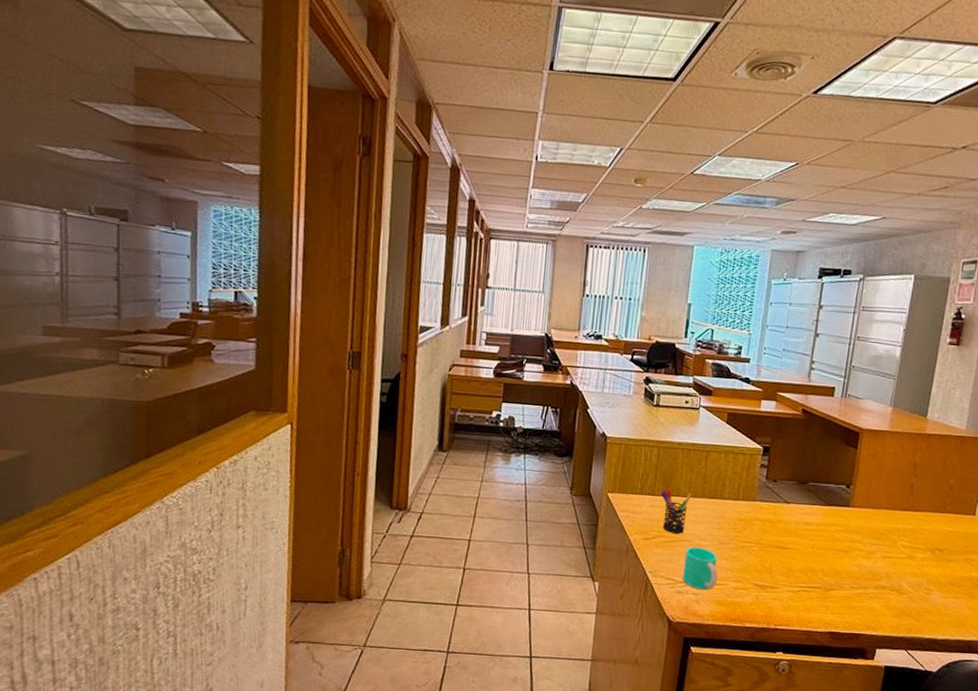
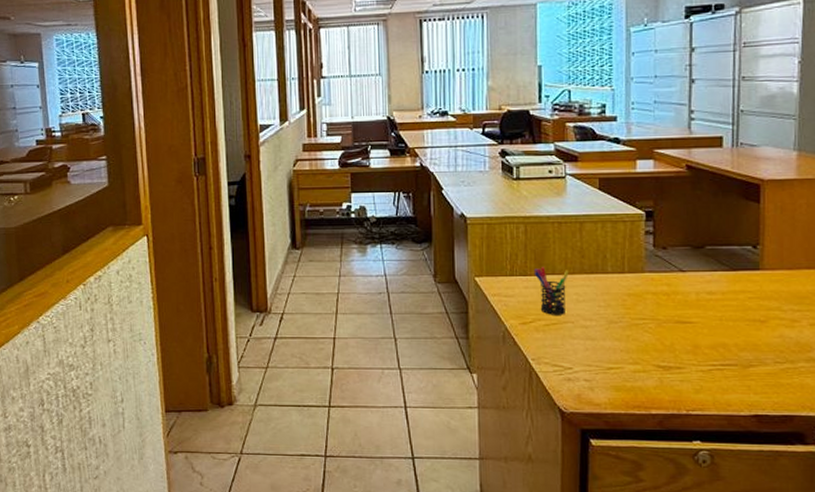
cup: present [683,547,719,590] -> none [570,329,612,376]

